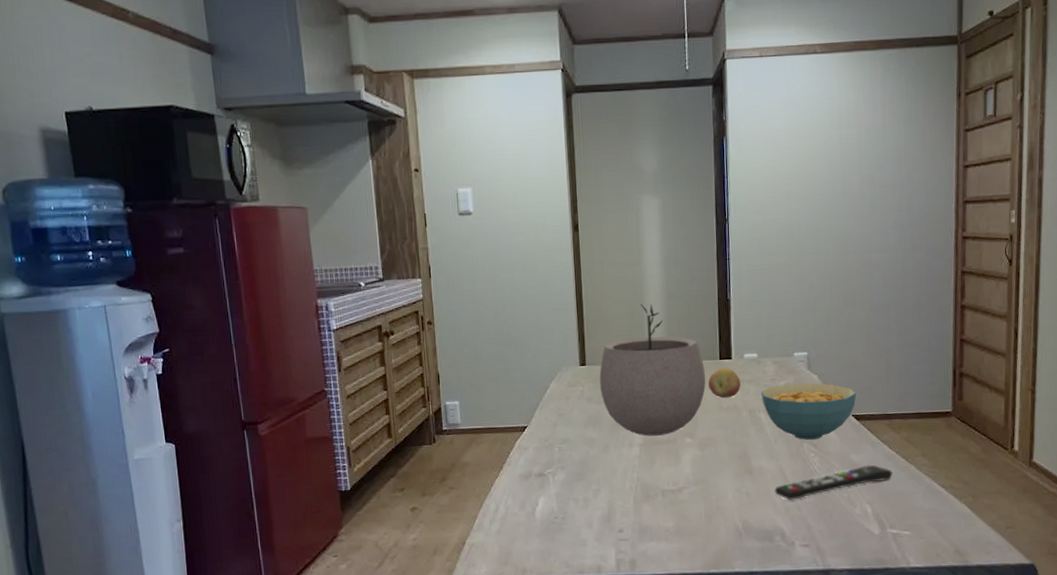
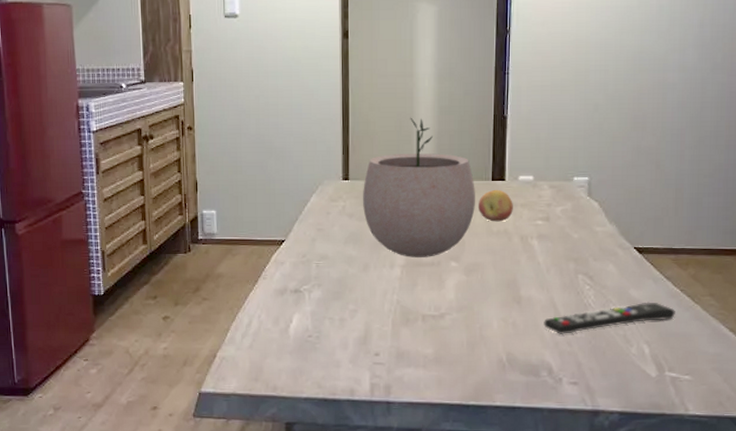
cereal bowl: present [760,383,857,440] -> none [534,210,641,272]

